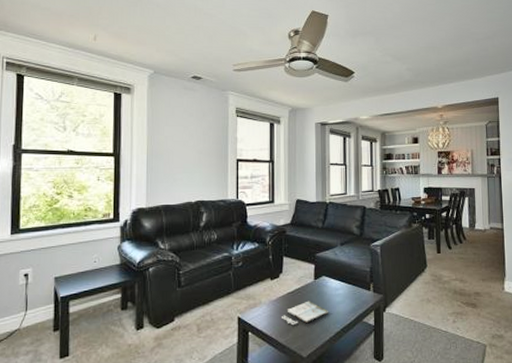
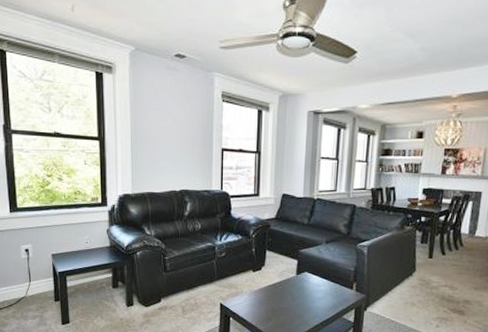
magazine: present [282,301,328,326] -> none [262,294,308,316]

